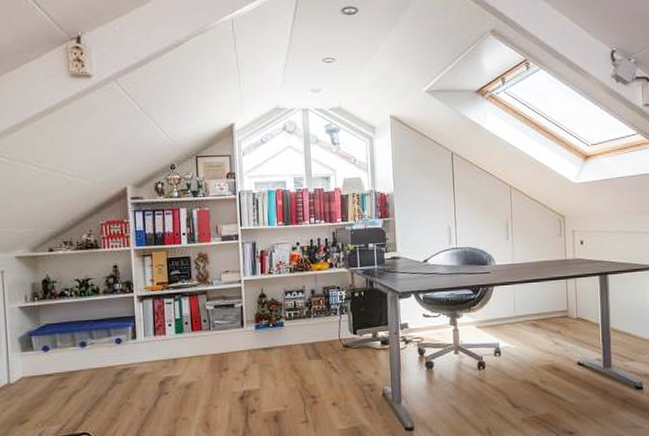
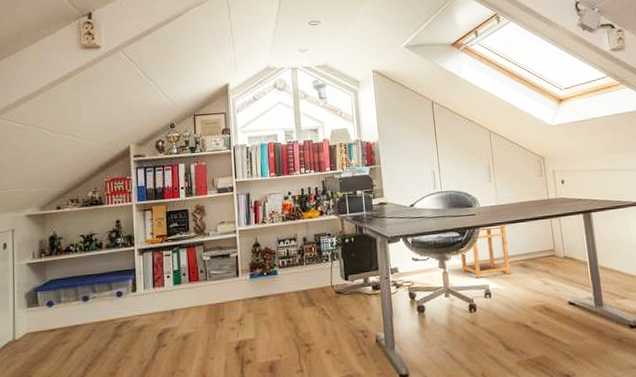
side table: none [472,283,522,336] -> present [460,224,511,278]

